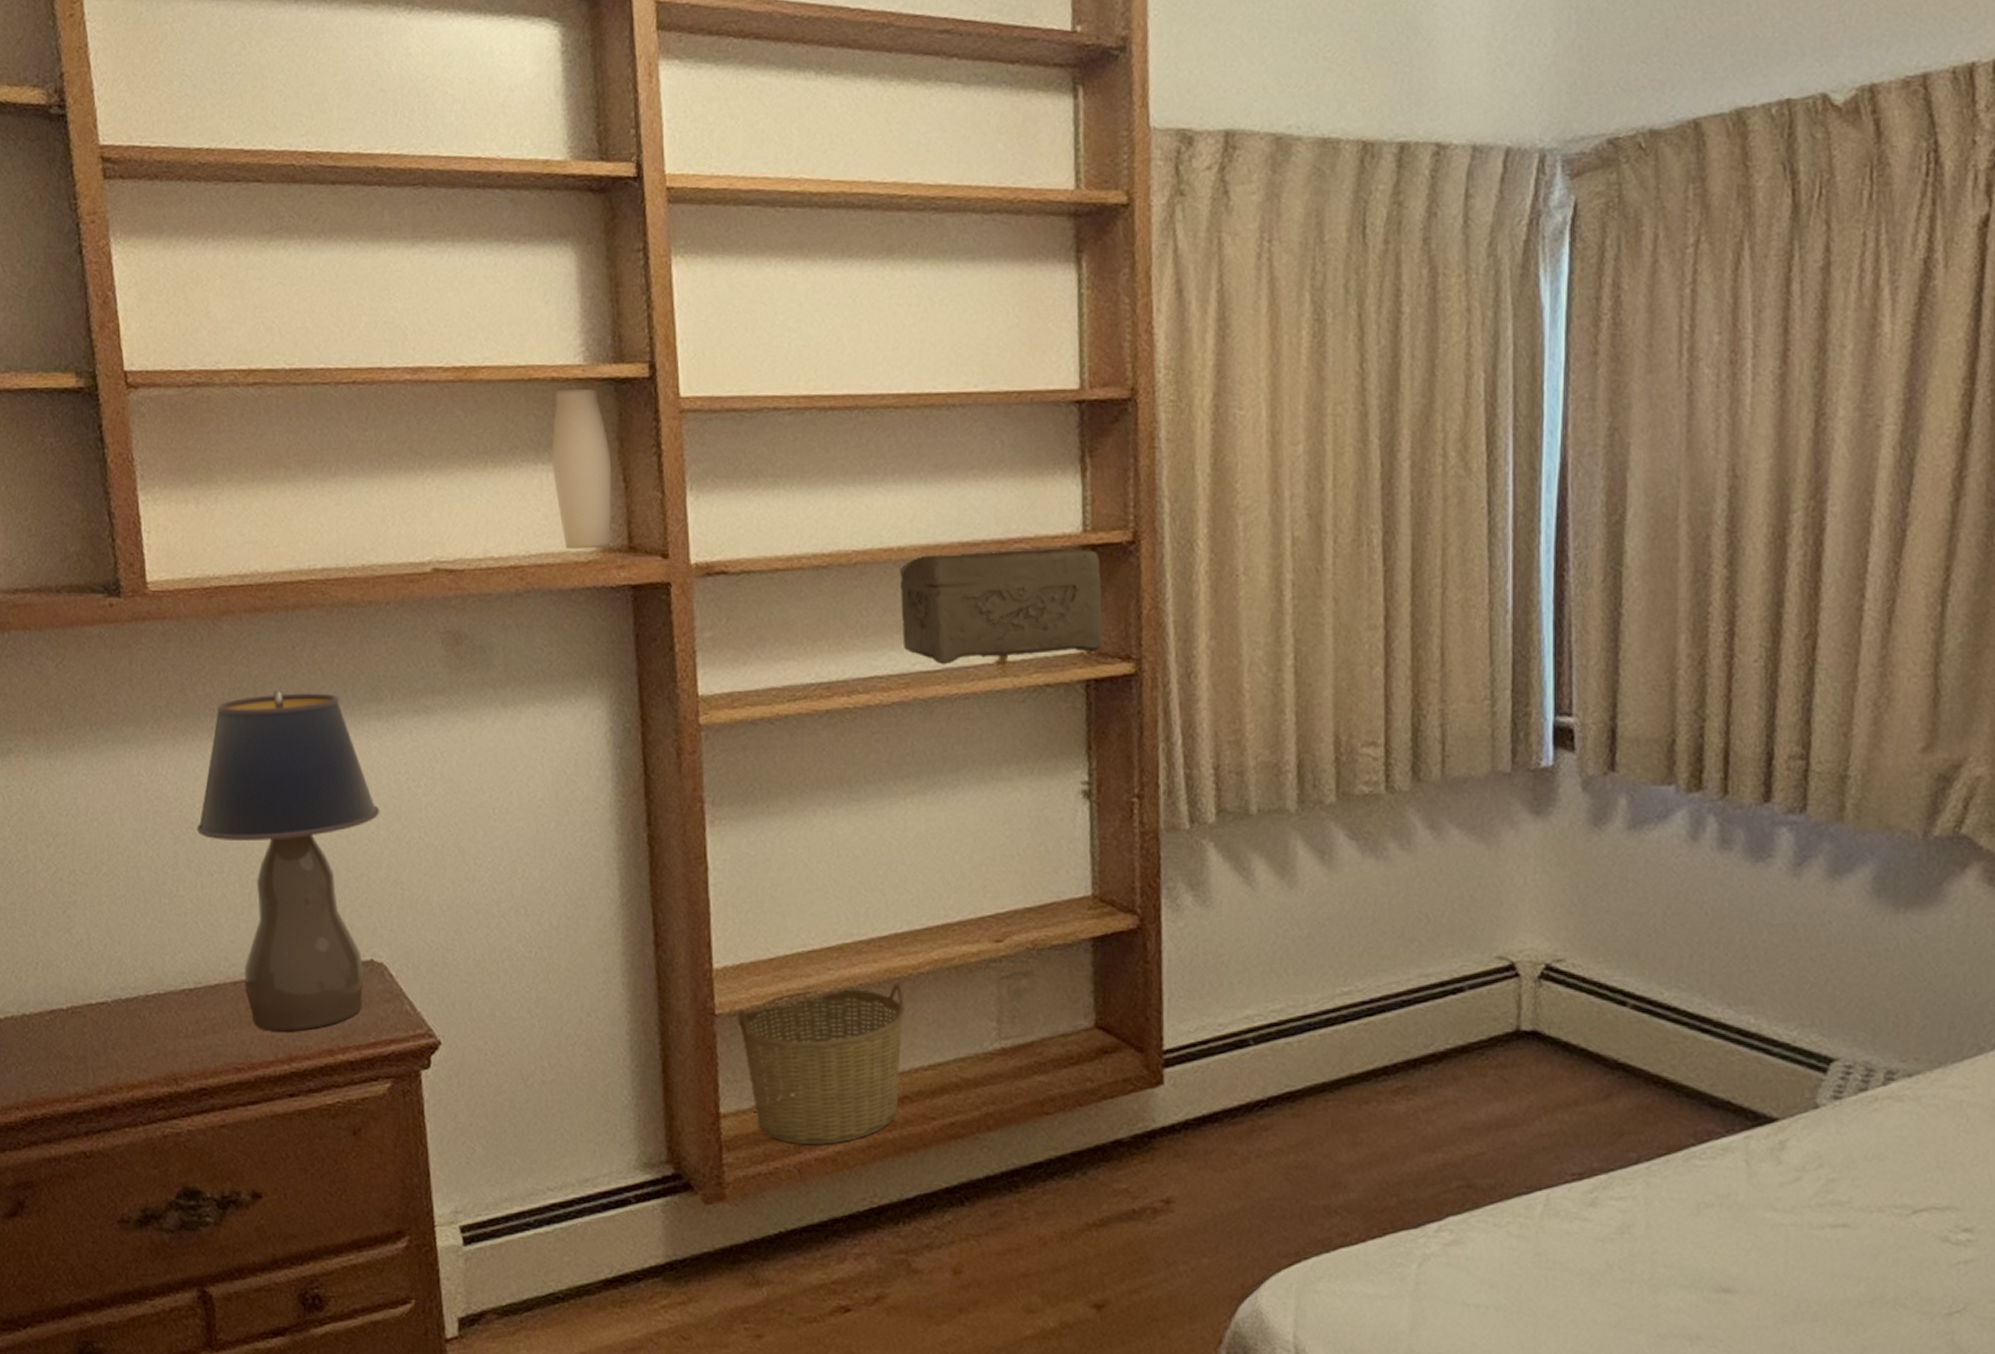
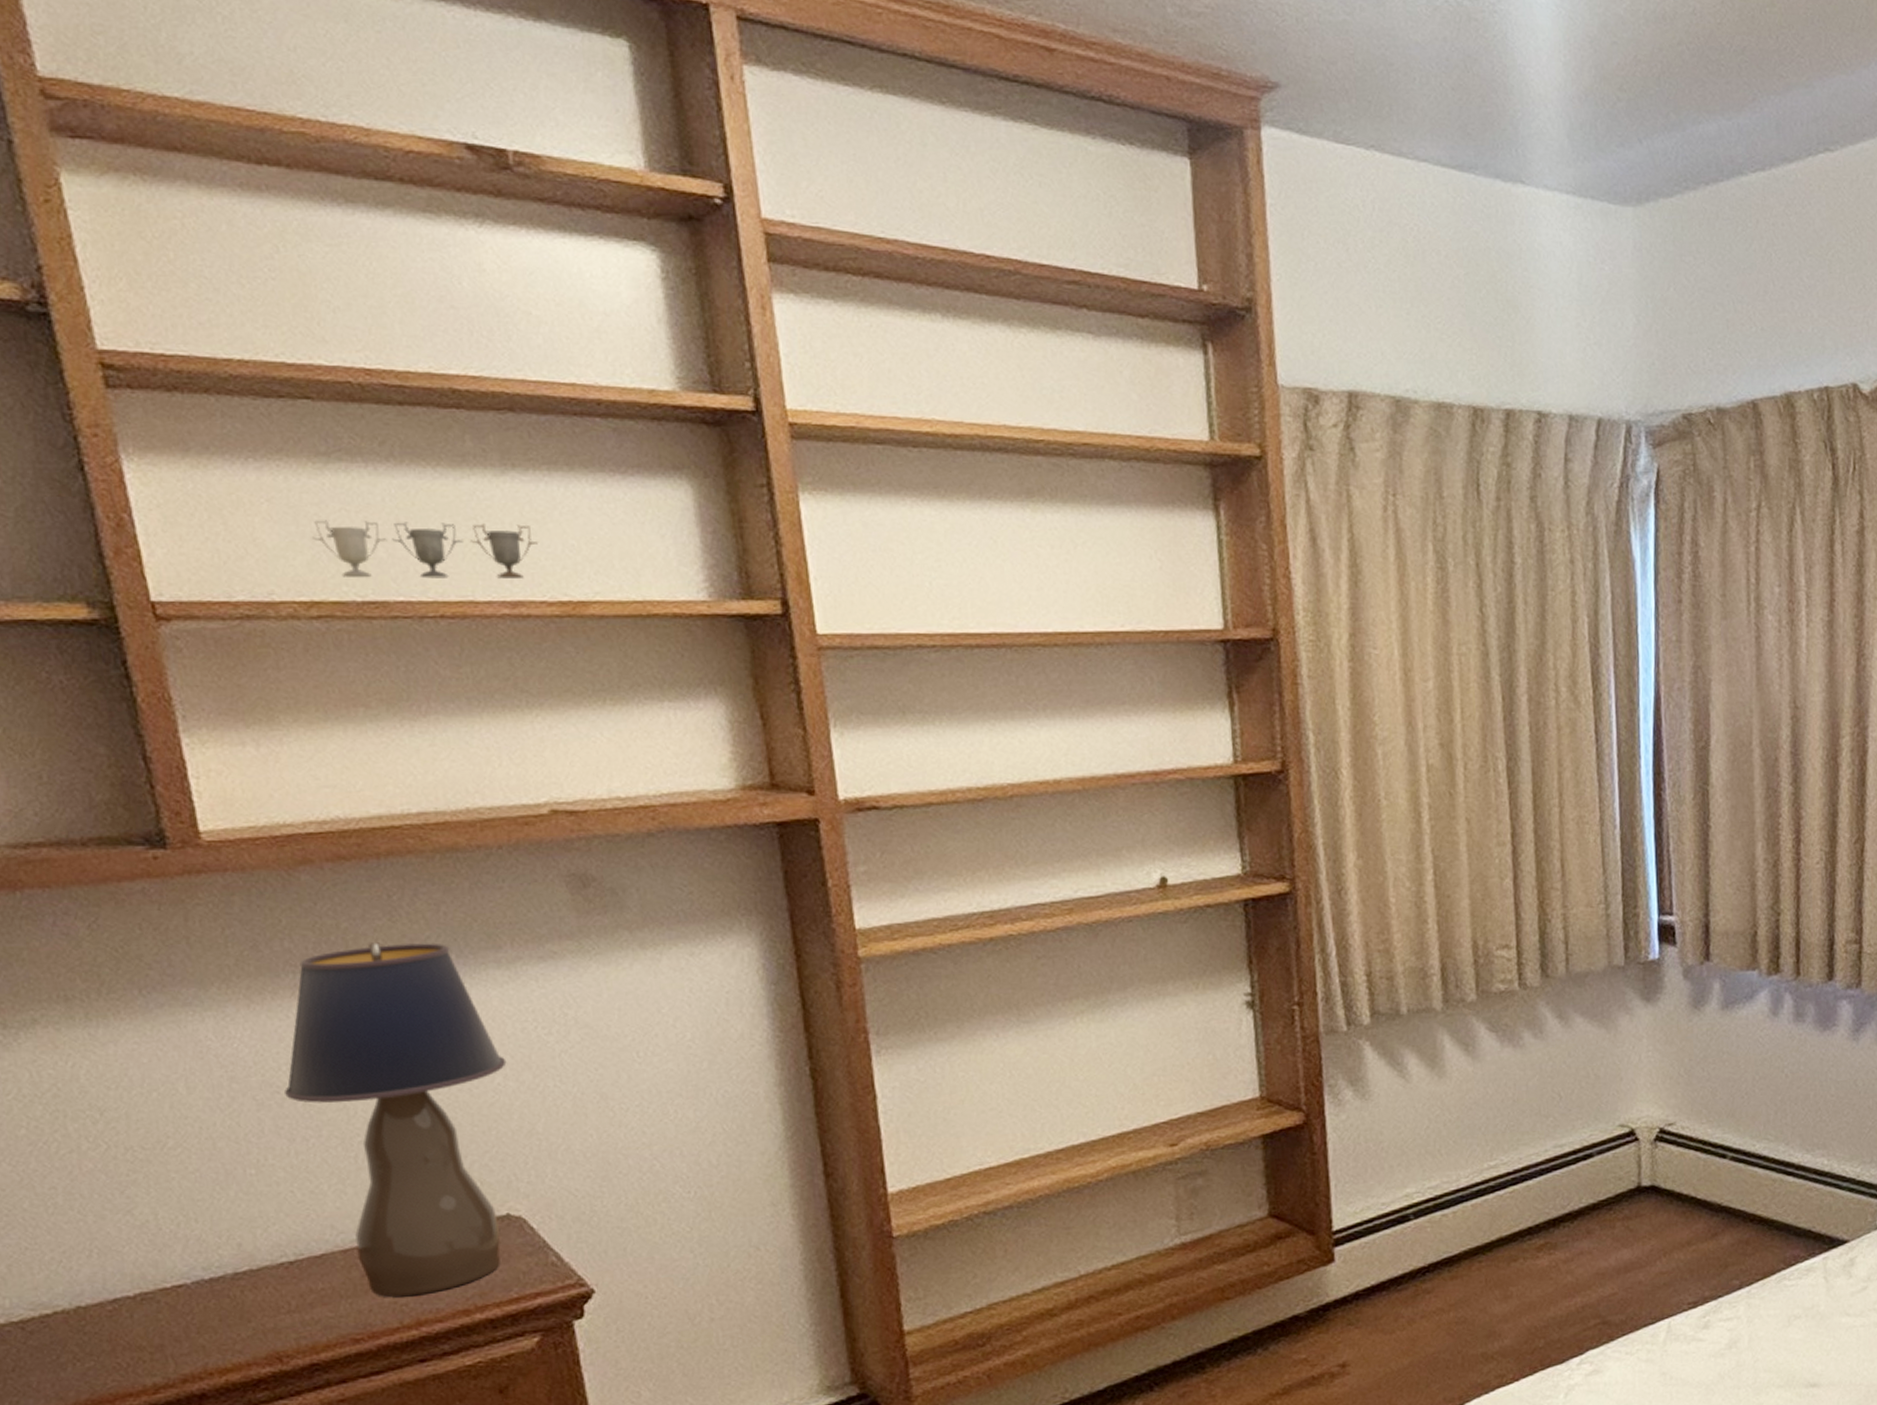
trophy: none [254,293,440,347] -> present [312,520,539,580]
vase: present [551,389,612,550] -> none [678,626,751,788]
basket: present [737,984,905,1144] -> none [916,1192,1086,1352]
decorative box: present [899,549,1102,665] -> none [1056,778,1258,891]

